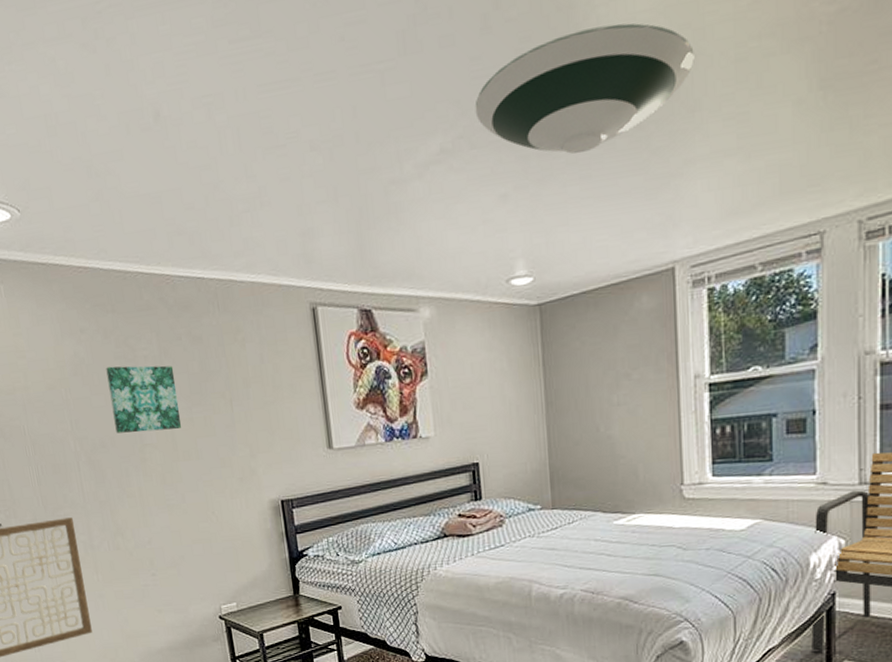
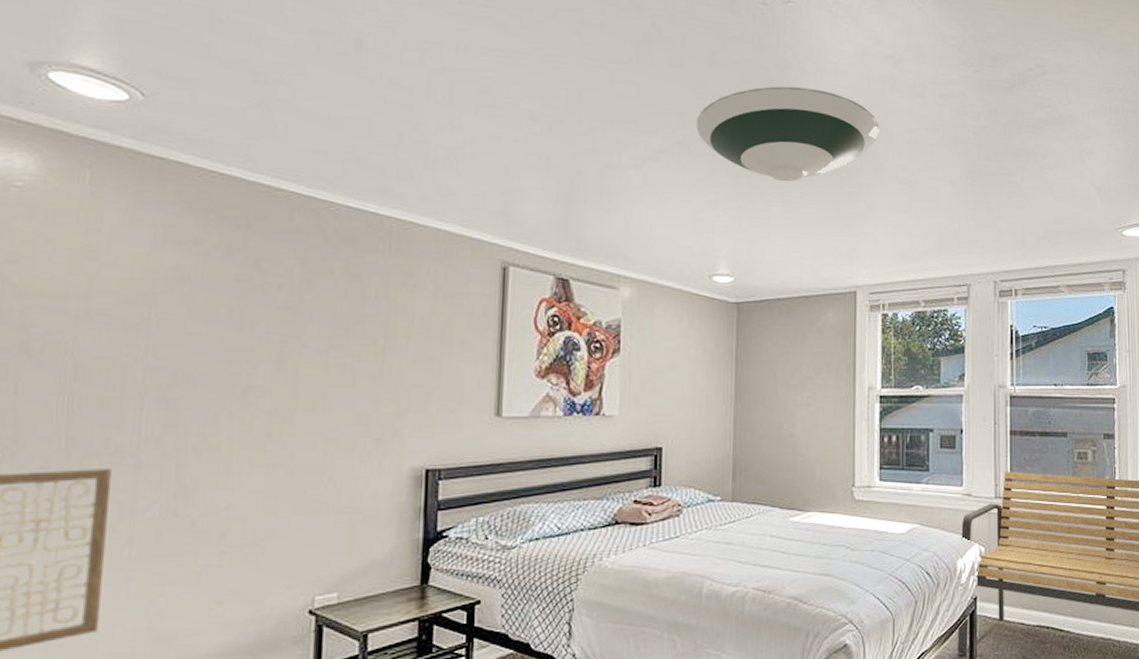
wall art: present [106,365,182,434] -> none [213,288,316,374]

